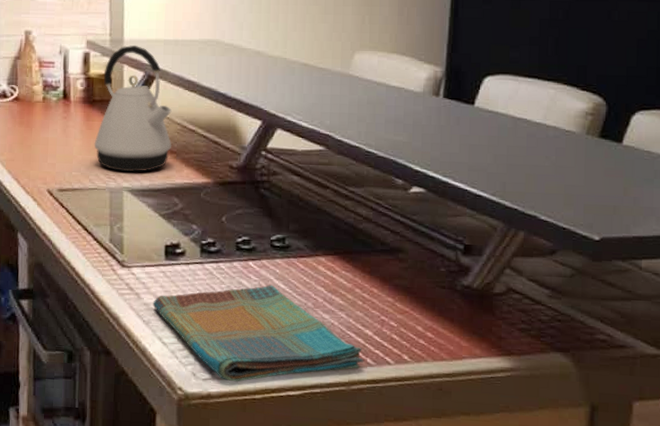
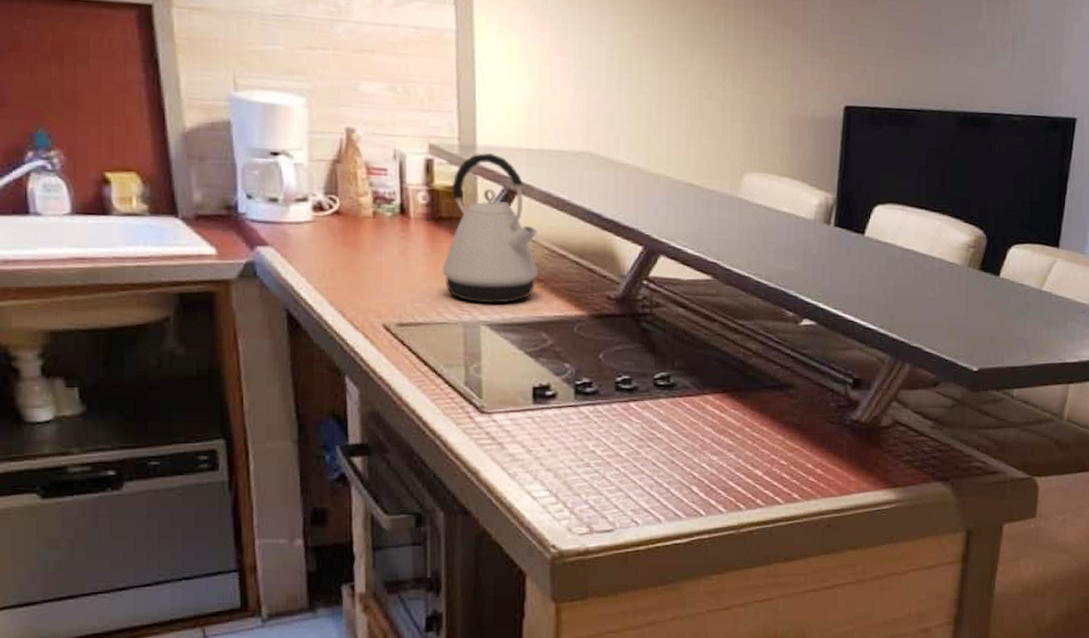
dish towel: present [152,285,364,382] -> none [519,427,754,535]

